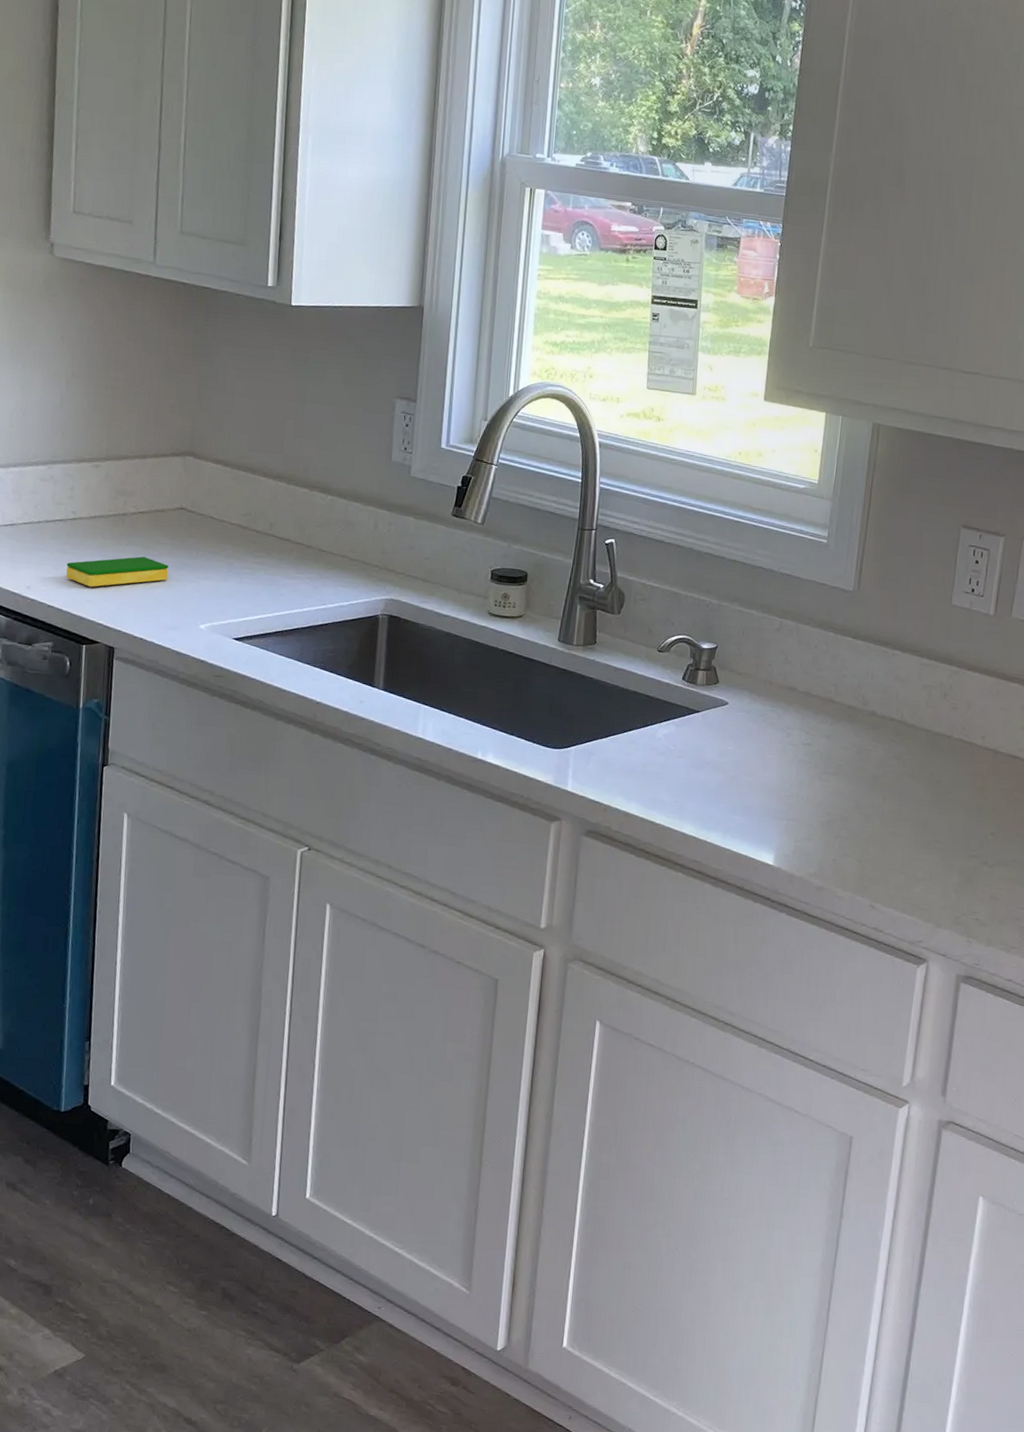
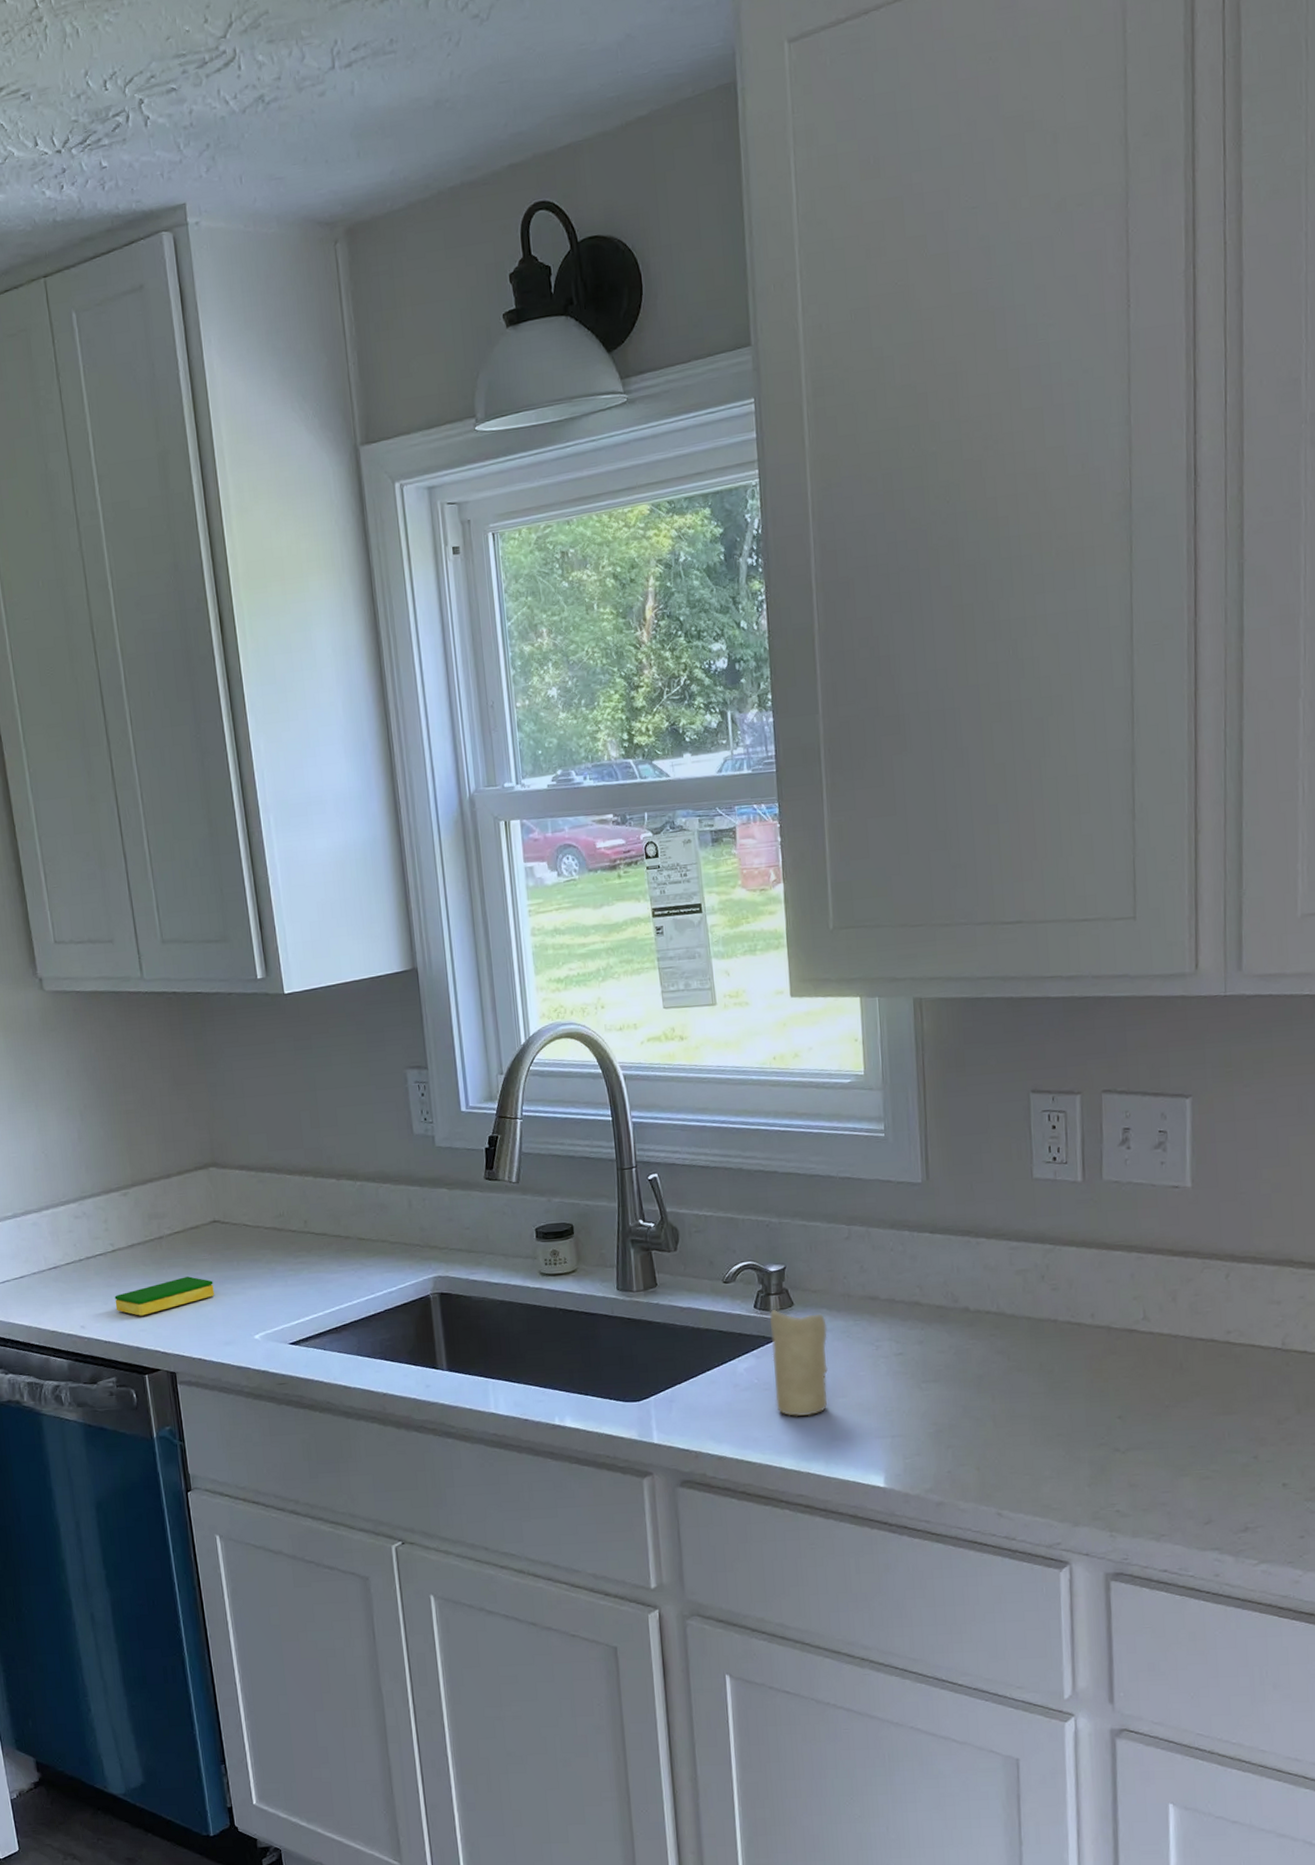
candle: none [687,684,746,789] -> present [769,1310,828,1417]

